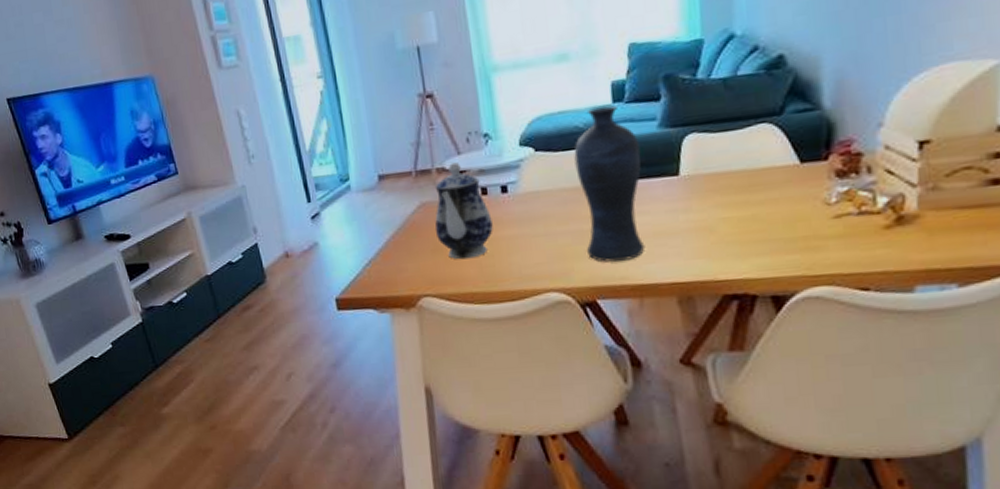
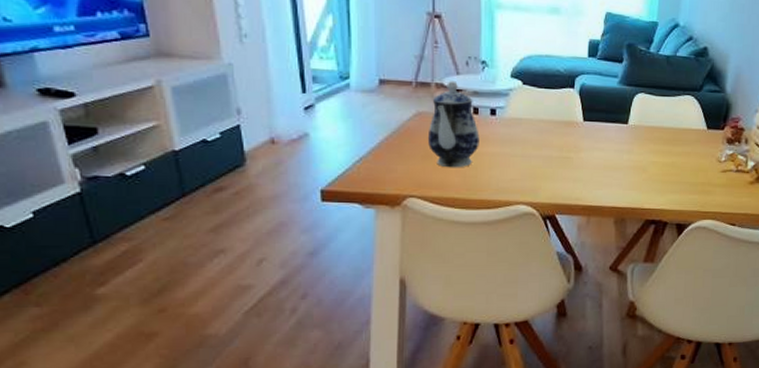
vase: present [573,105,645,262] -> none [552,57,604,185]

